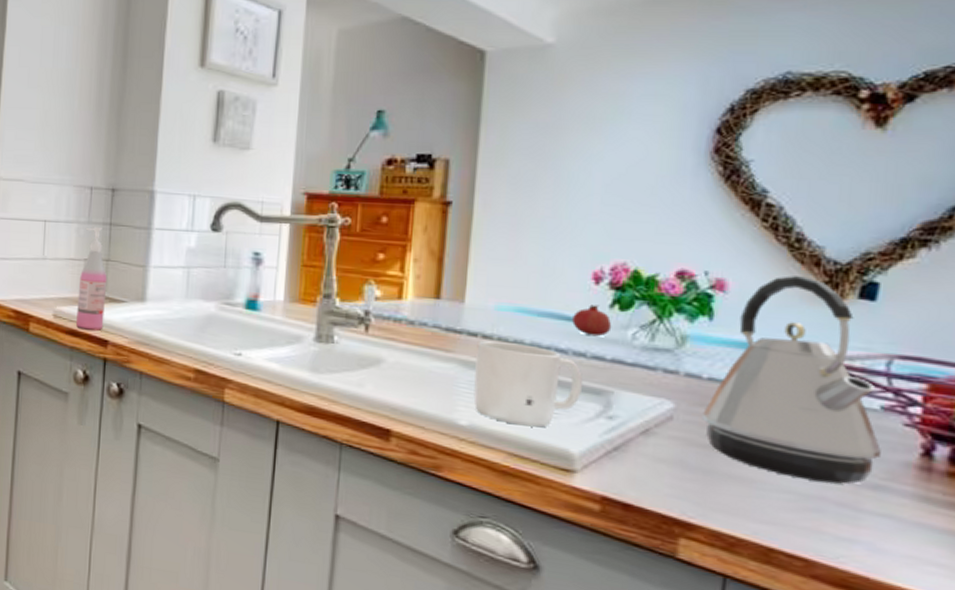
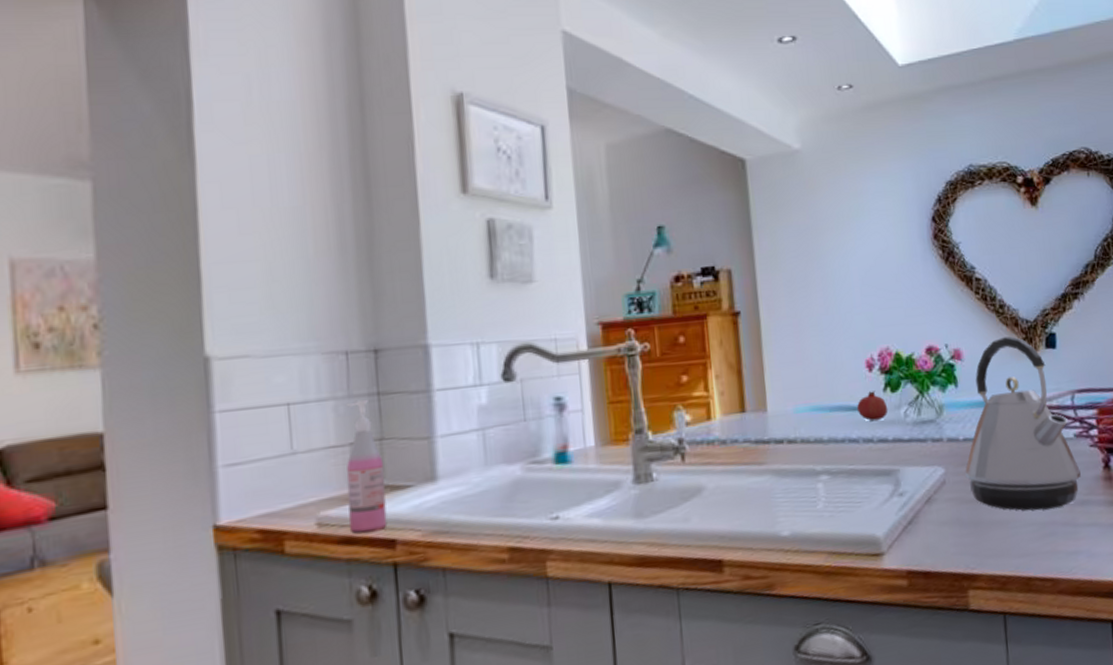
mug: present [473,340,584,428] -> none [784,441,876,523]

